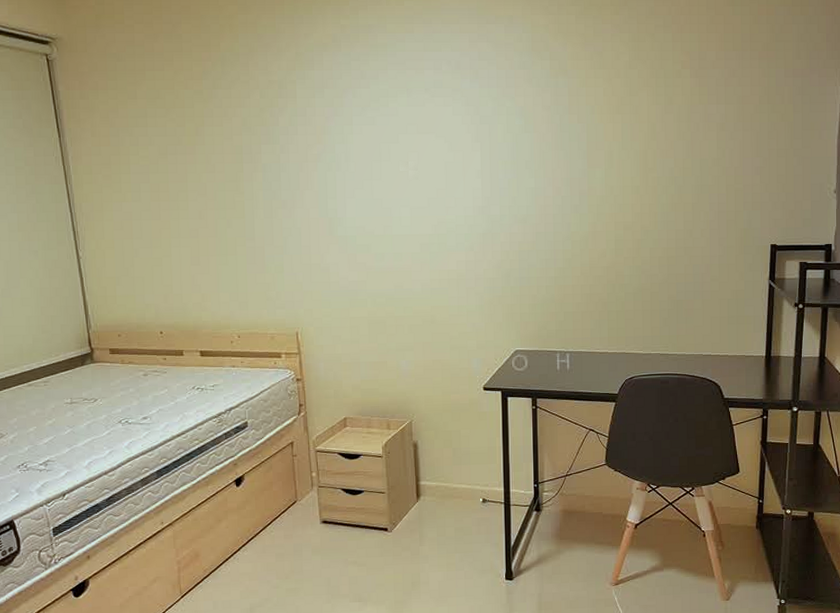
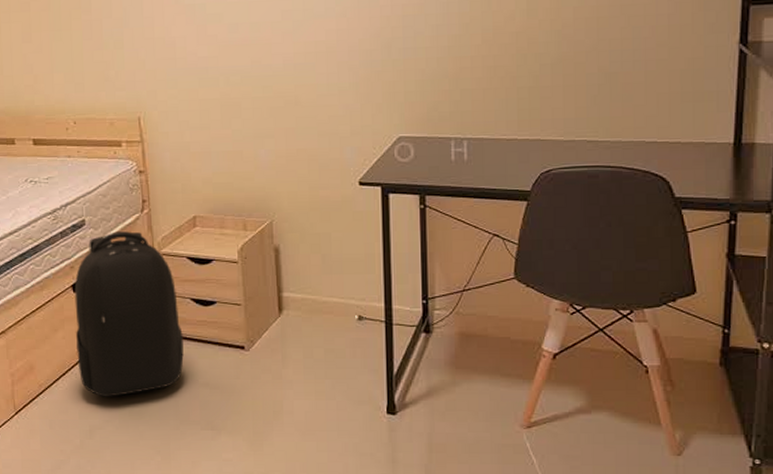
backpack: none [237,432,335,578] -> present [74,231,184,397]

